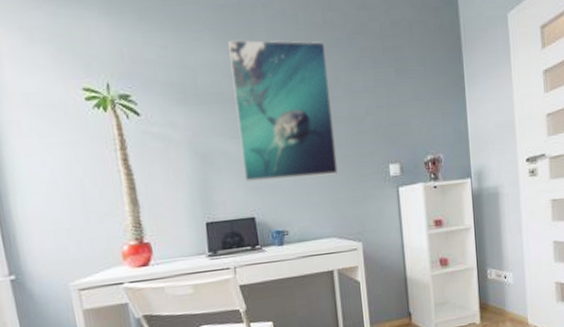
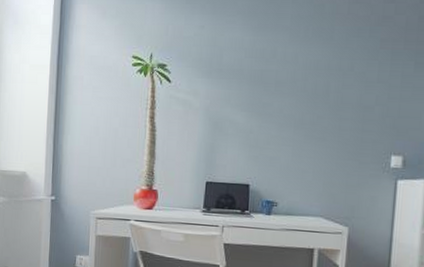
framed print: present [228,40,338,183] -> none [246,25,347,157]

